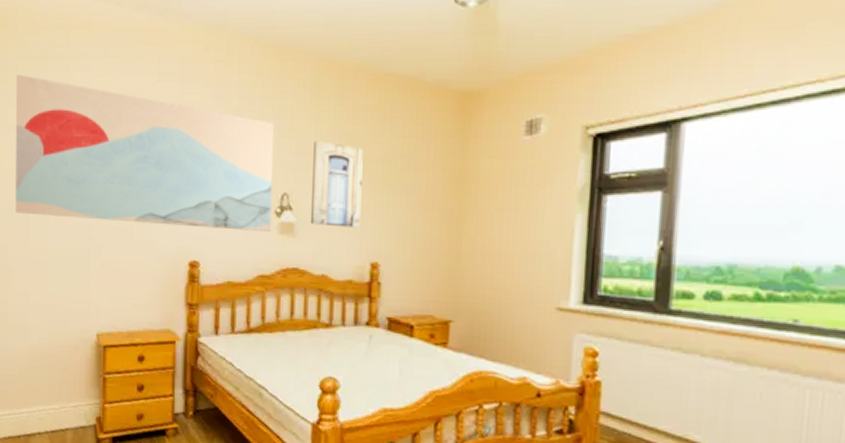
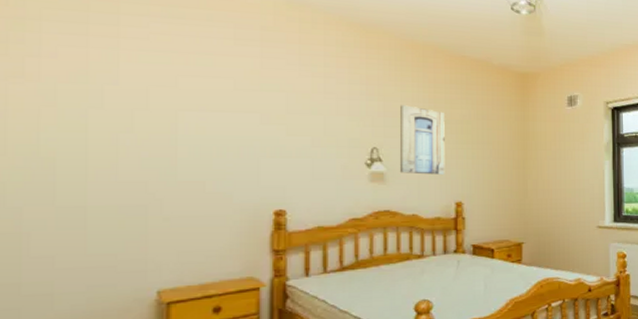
wall art: present [15,74,274,233] -> none [36,23,362,181]

